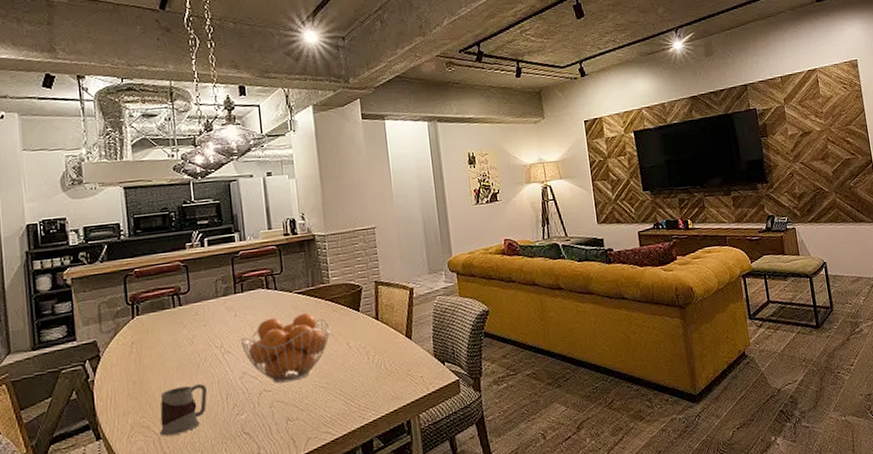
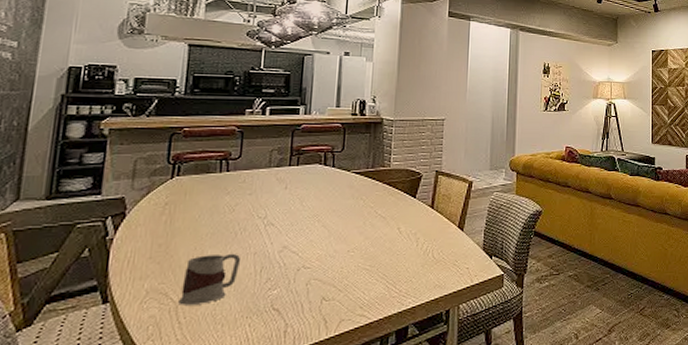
fruit basket: present [240,312,331,384] -> none [286,192,383,261]

